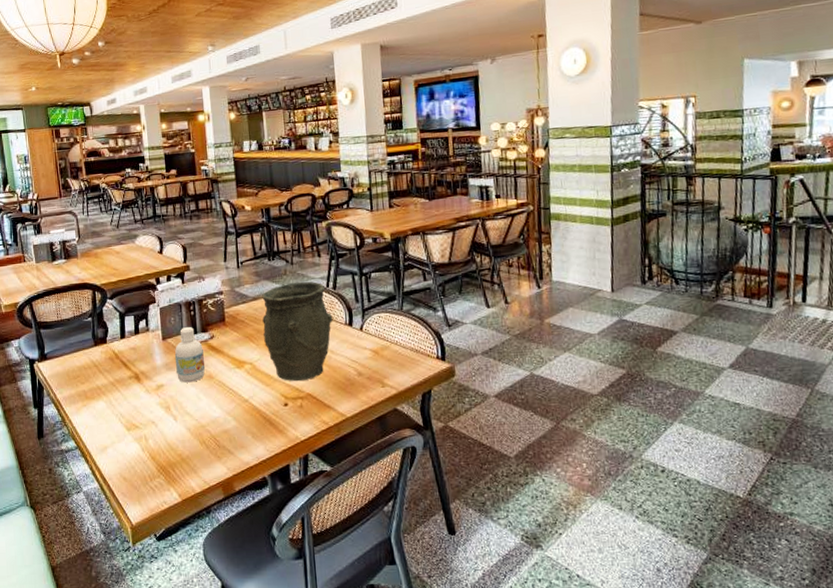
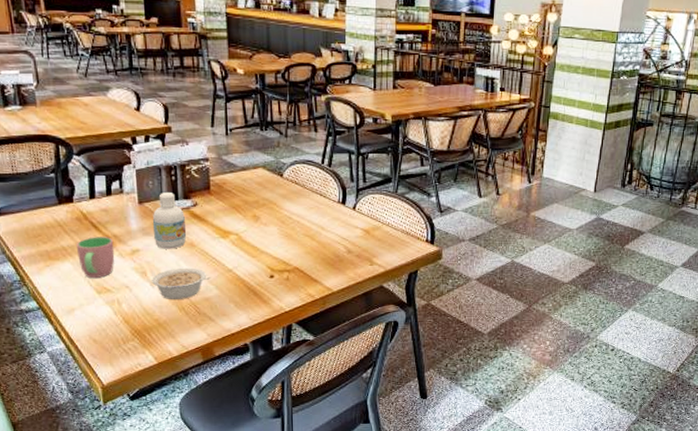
cup: none [109,374,142,415] -> present [77,237,115,278]
legume: none [175,399,229,433] -> present [152,268,211,299]
vase: present [262,281,333,382] -> none [251,155,326,255]

